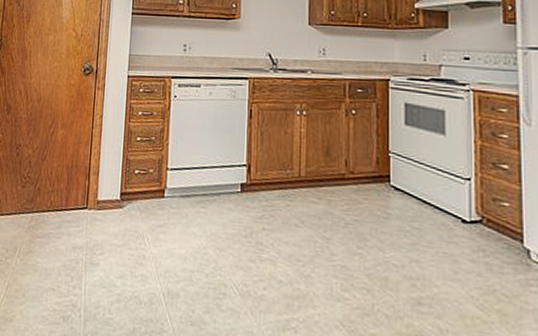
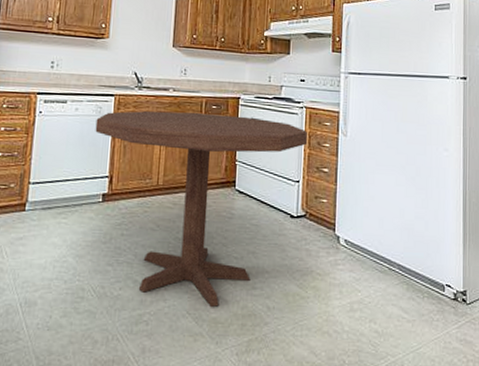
dining table: none [230,94,477,322] -> present [95,110,307,307]

